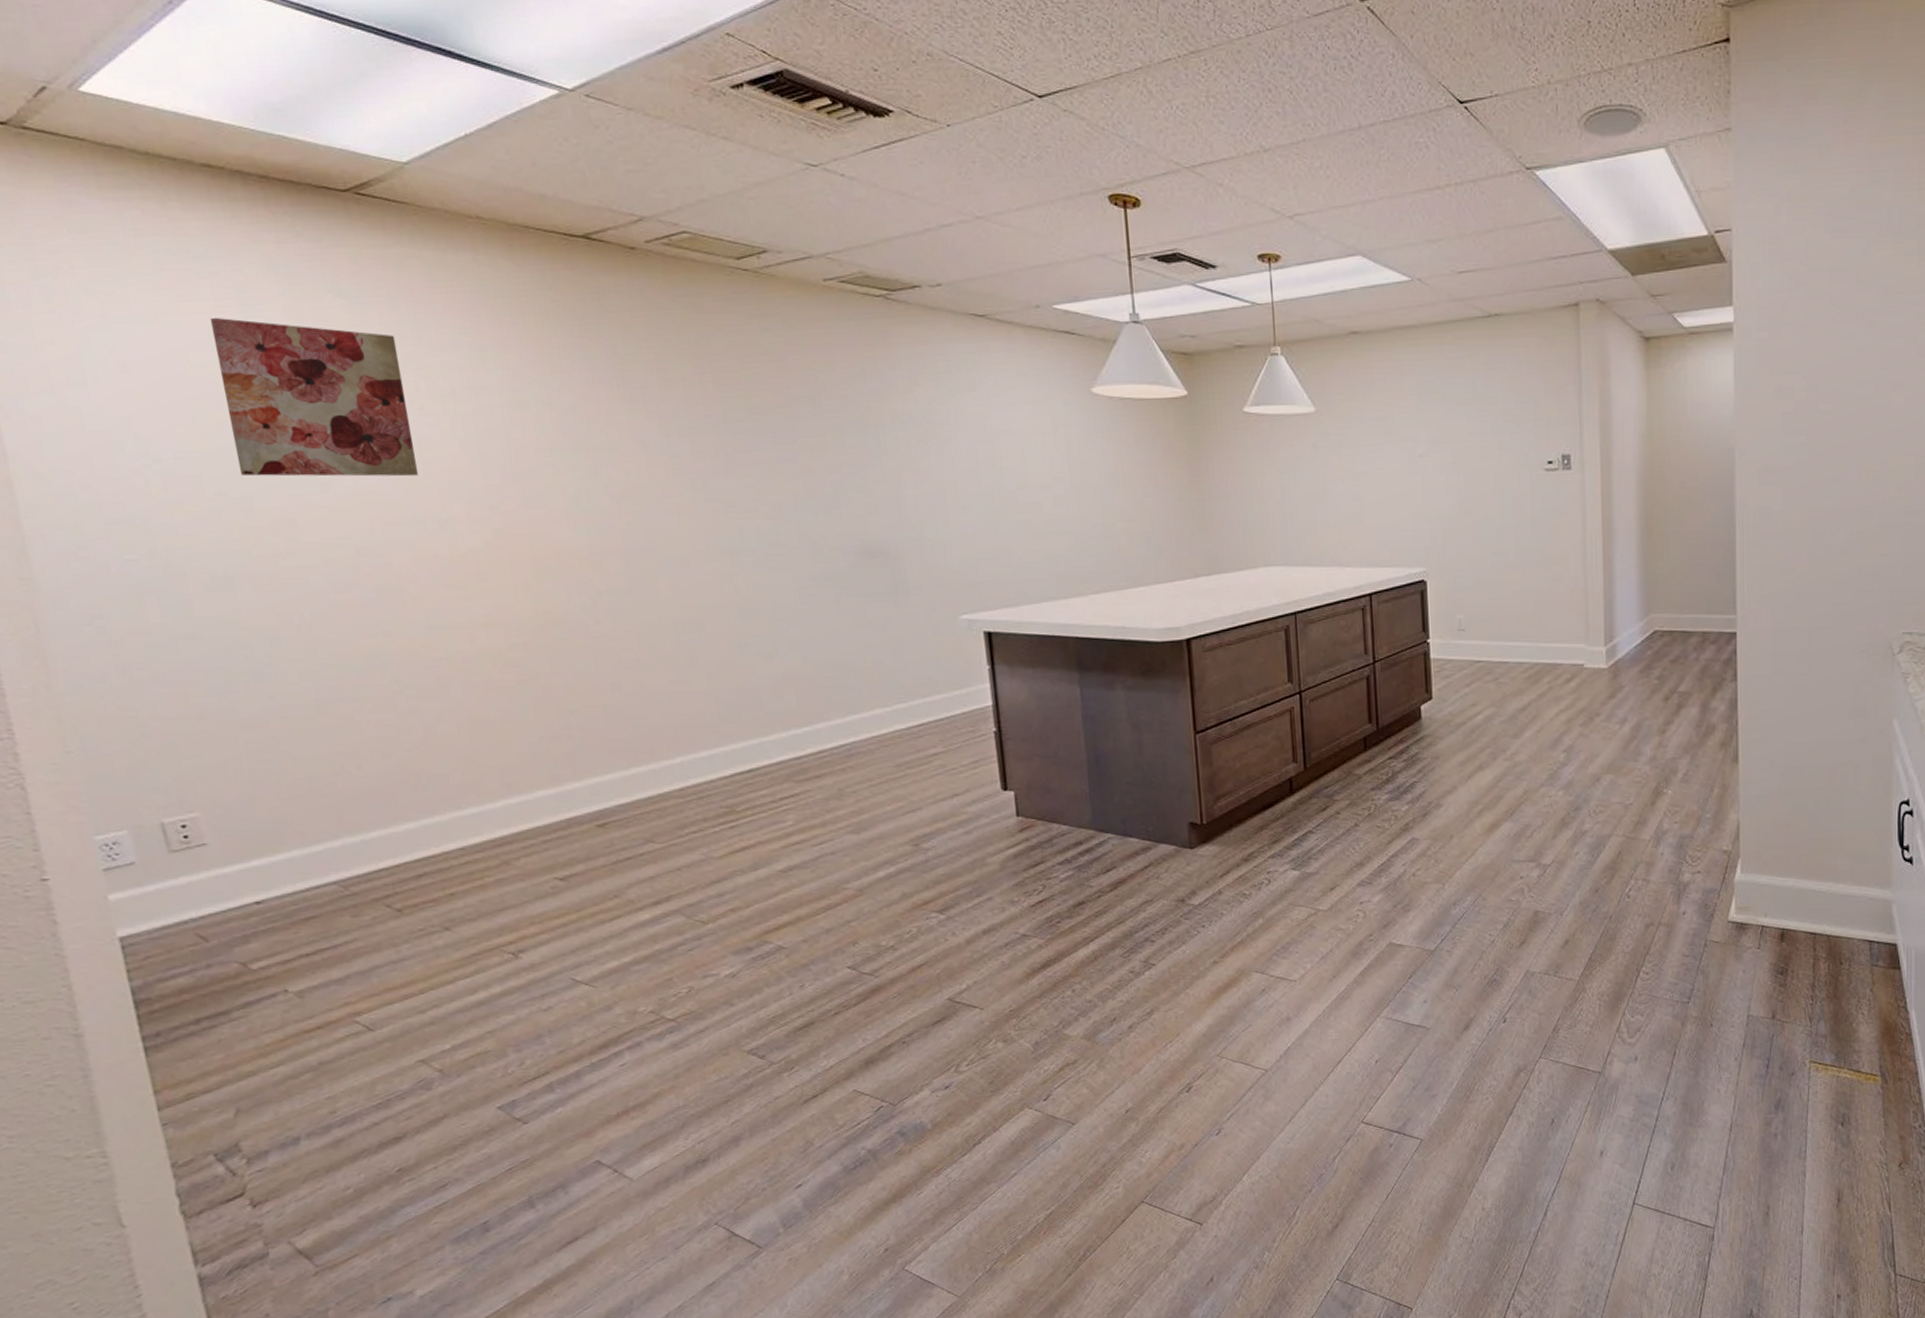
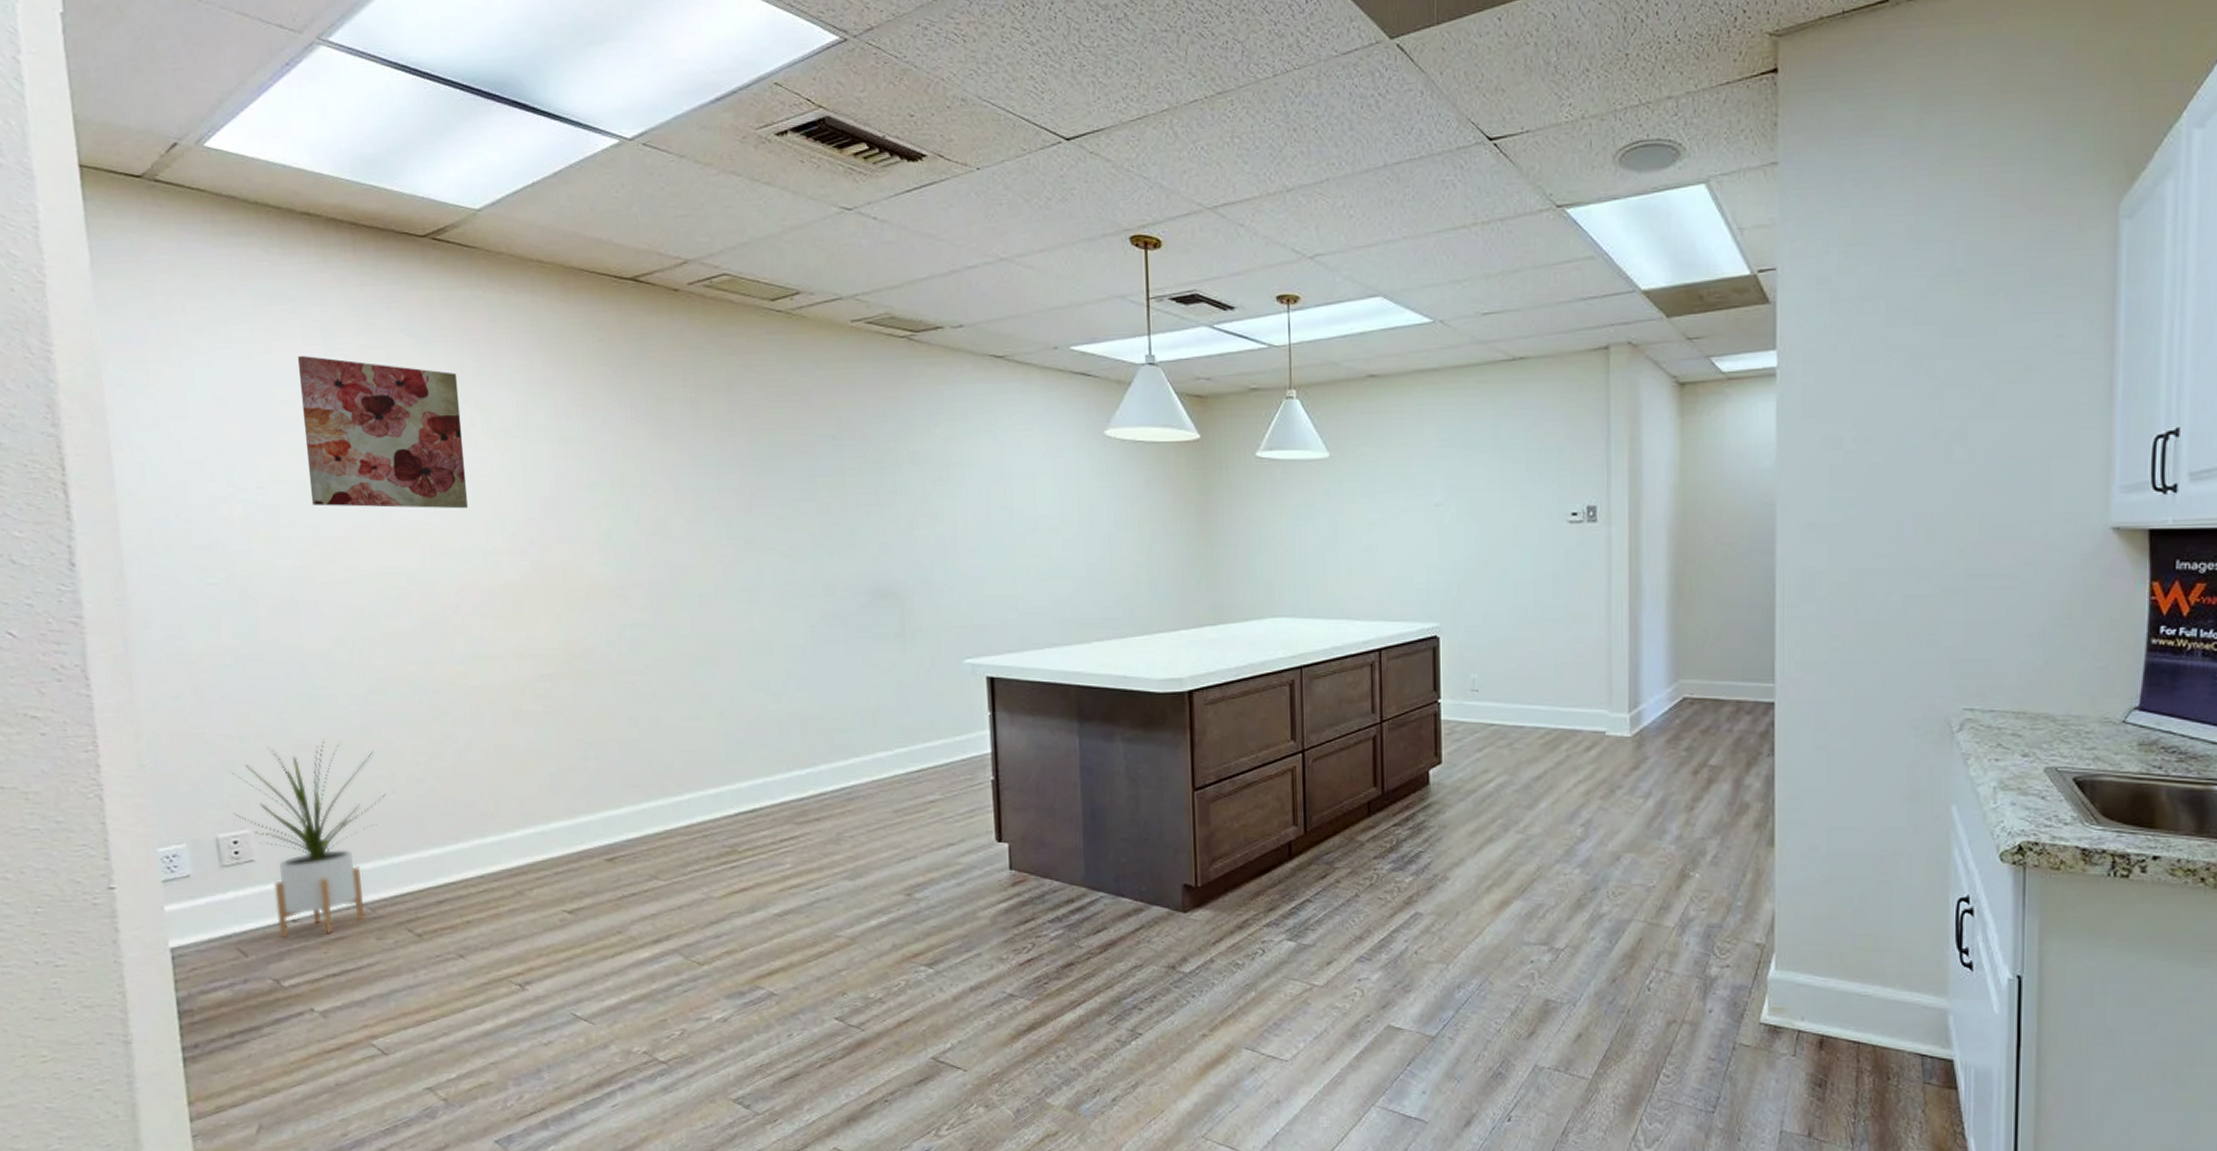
house plant: none [173,717,350,921] -> present [232,739,386,938]

